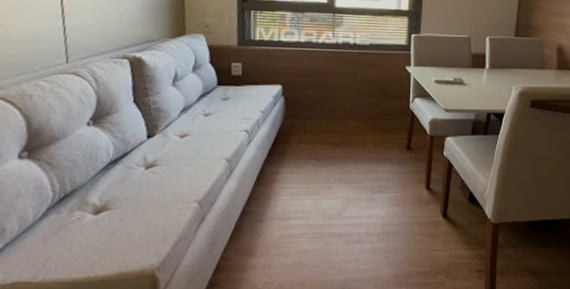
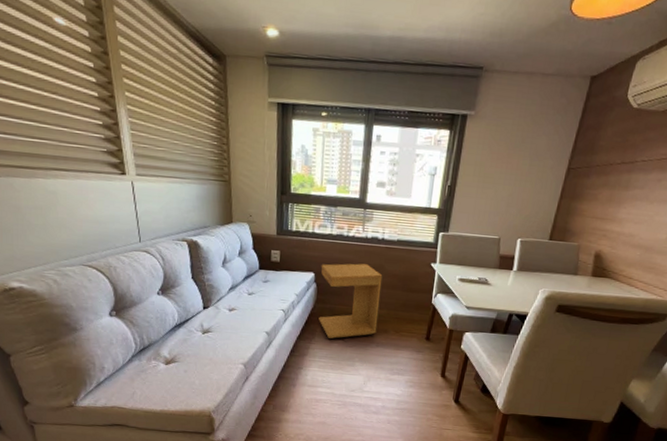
side table: none [288,71,357,159] -> present [319,263,383,339]

